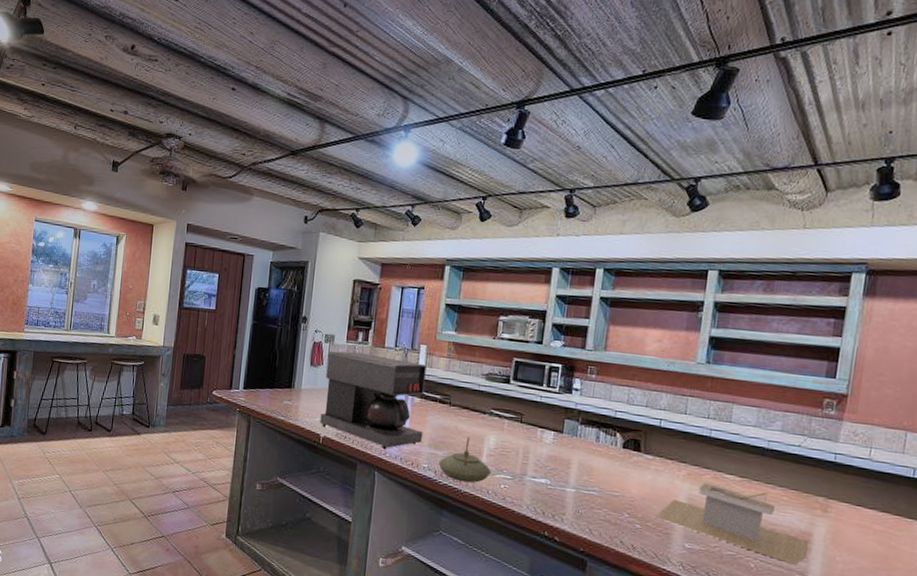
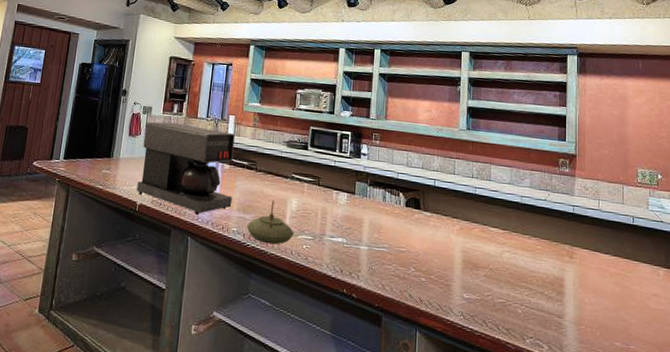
architectural model: present [655,483,808,566] -> none [437,236,561,310]

